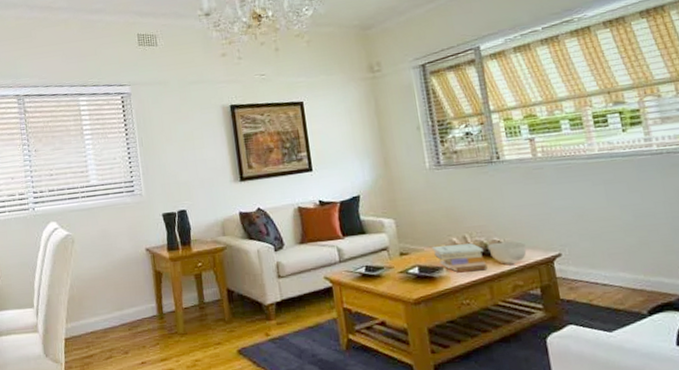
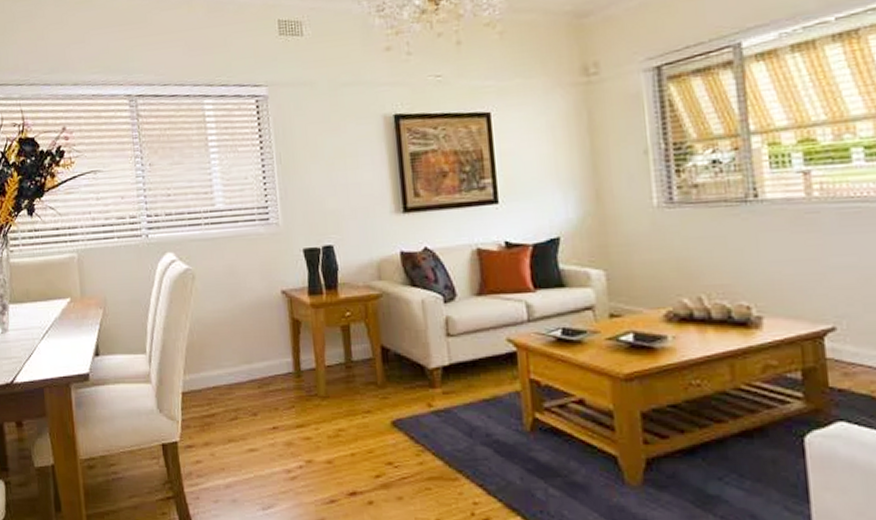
books: present [431,243,488,273] -> none [652,307,729,344]
bowl: present [488,241,527,265] -> none [732,307,787,339]

